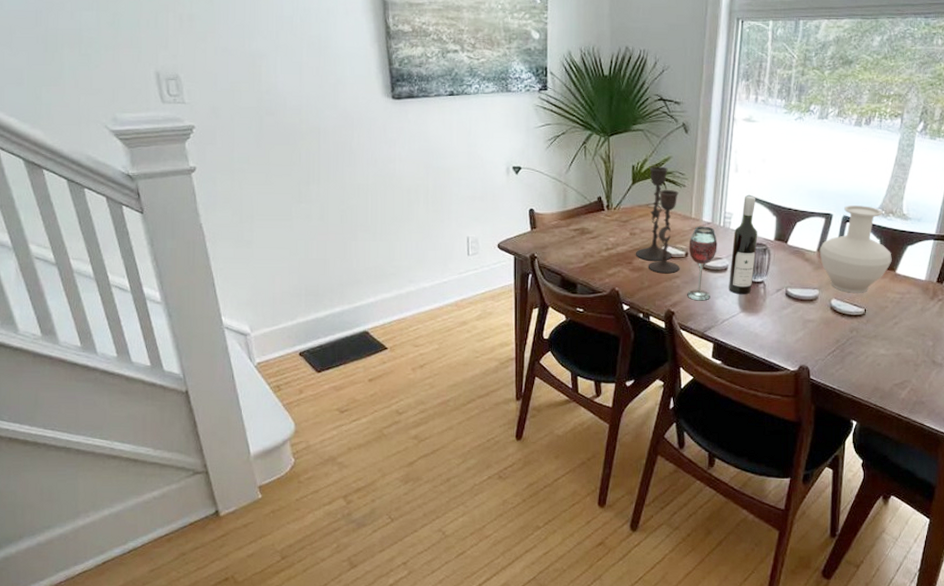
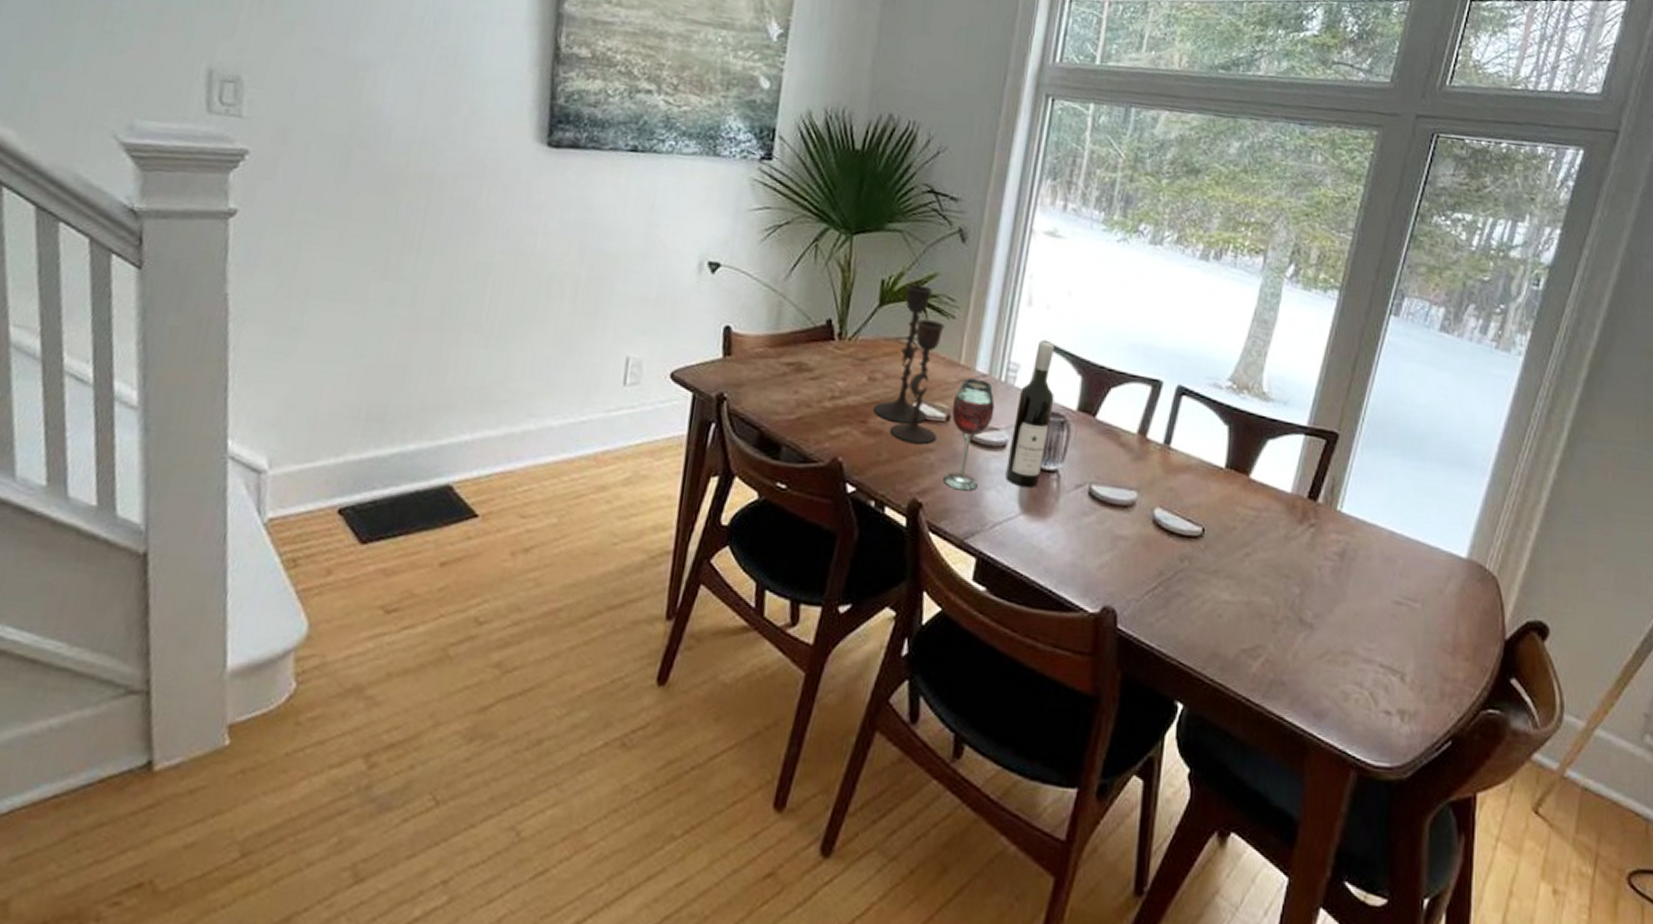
vase: present [819,205,892,293] -> none [1141,371,1245,503]

